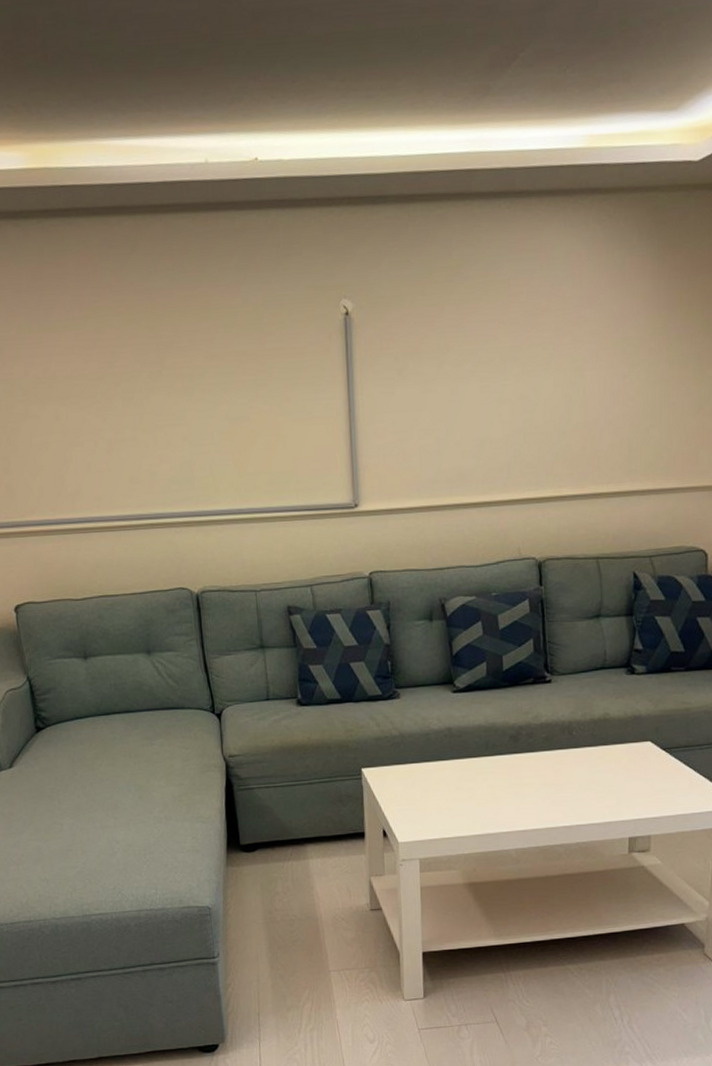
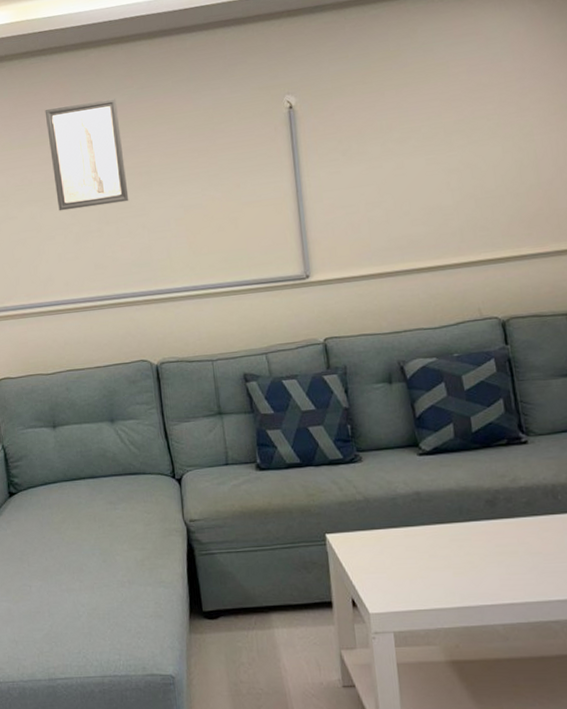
wall art: none [69,281,168,413] -> present [44,98,129,211]

